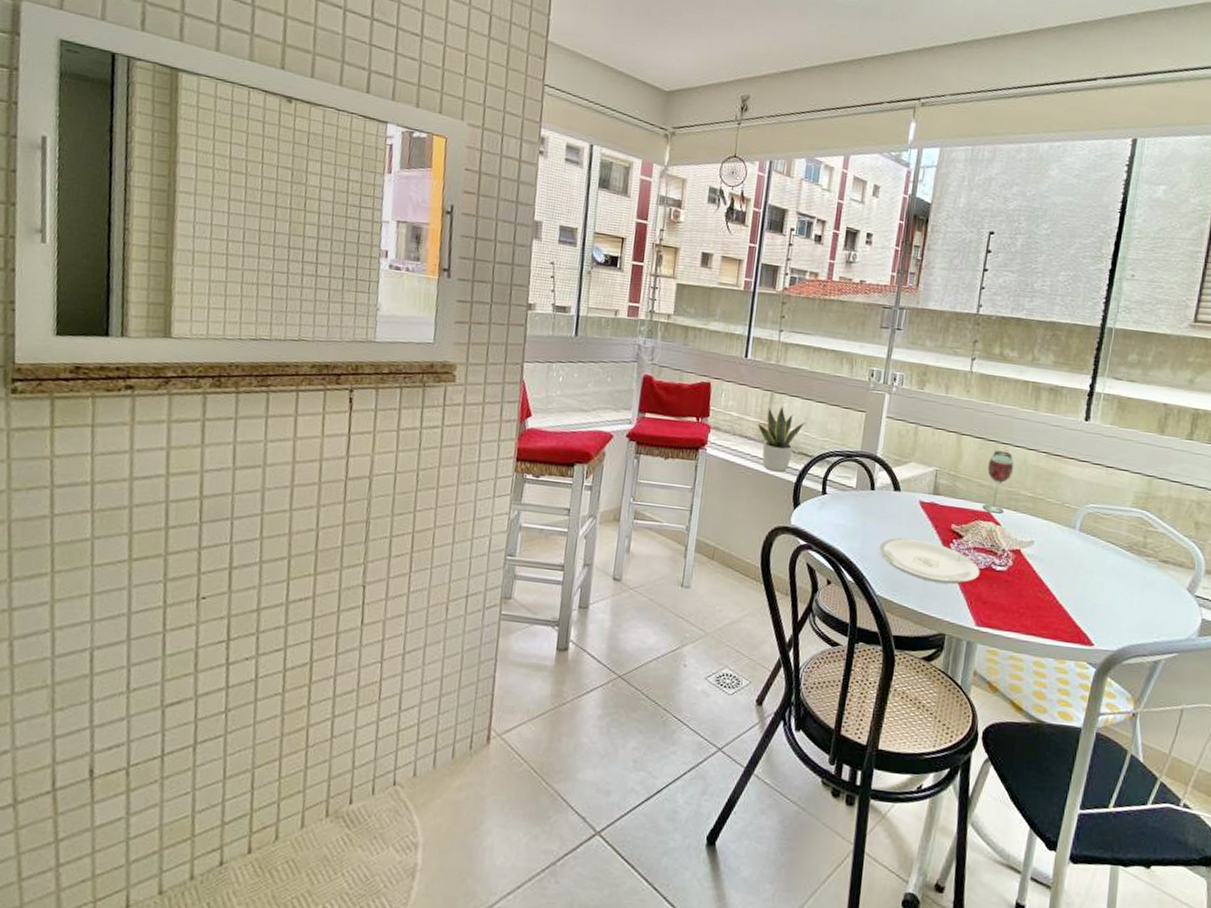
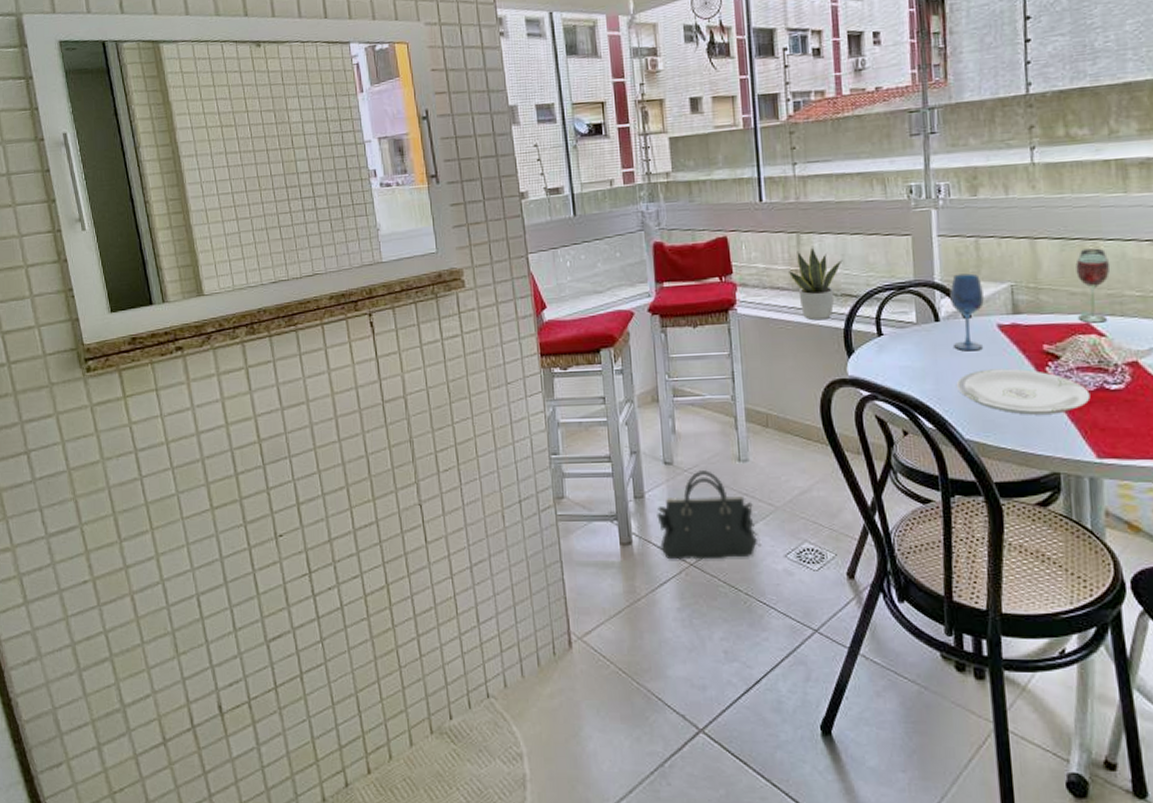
shoulder bag: none [594,590,686,675] -> present [657,469,758,560]
wineglass: none [882,452,914,521] -> present [950,273,984,351]

